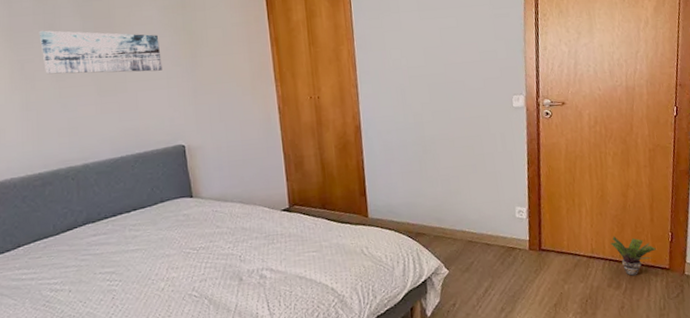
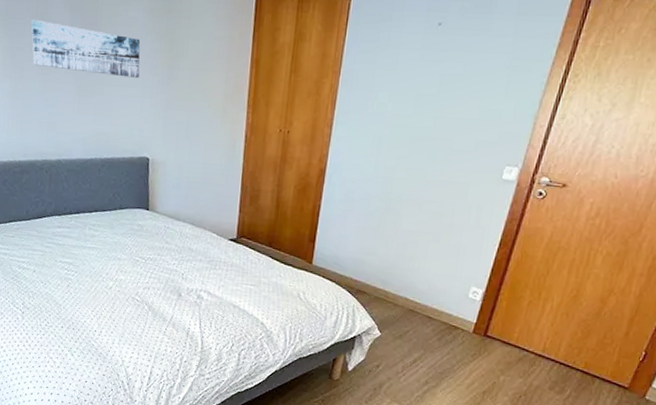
potted plant: present [611,236,656,276] -> none [568,340,620,386]

